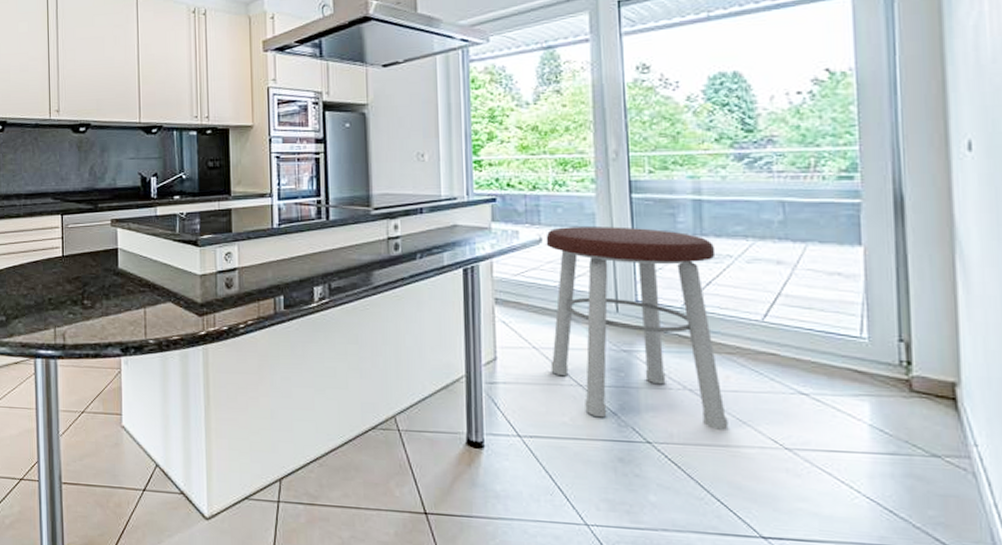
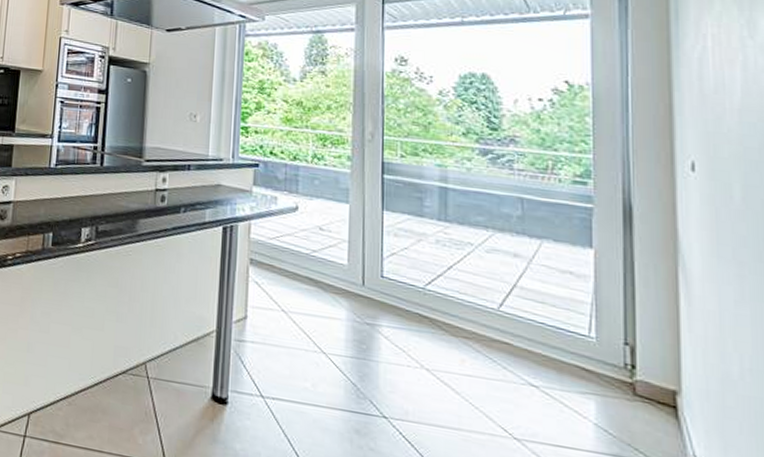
bar stool: present [546,226,729,430] -> none [297,198,462,414]

